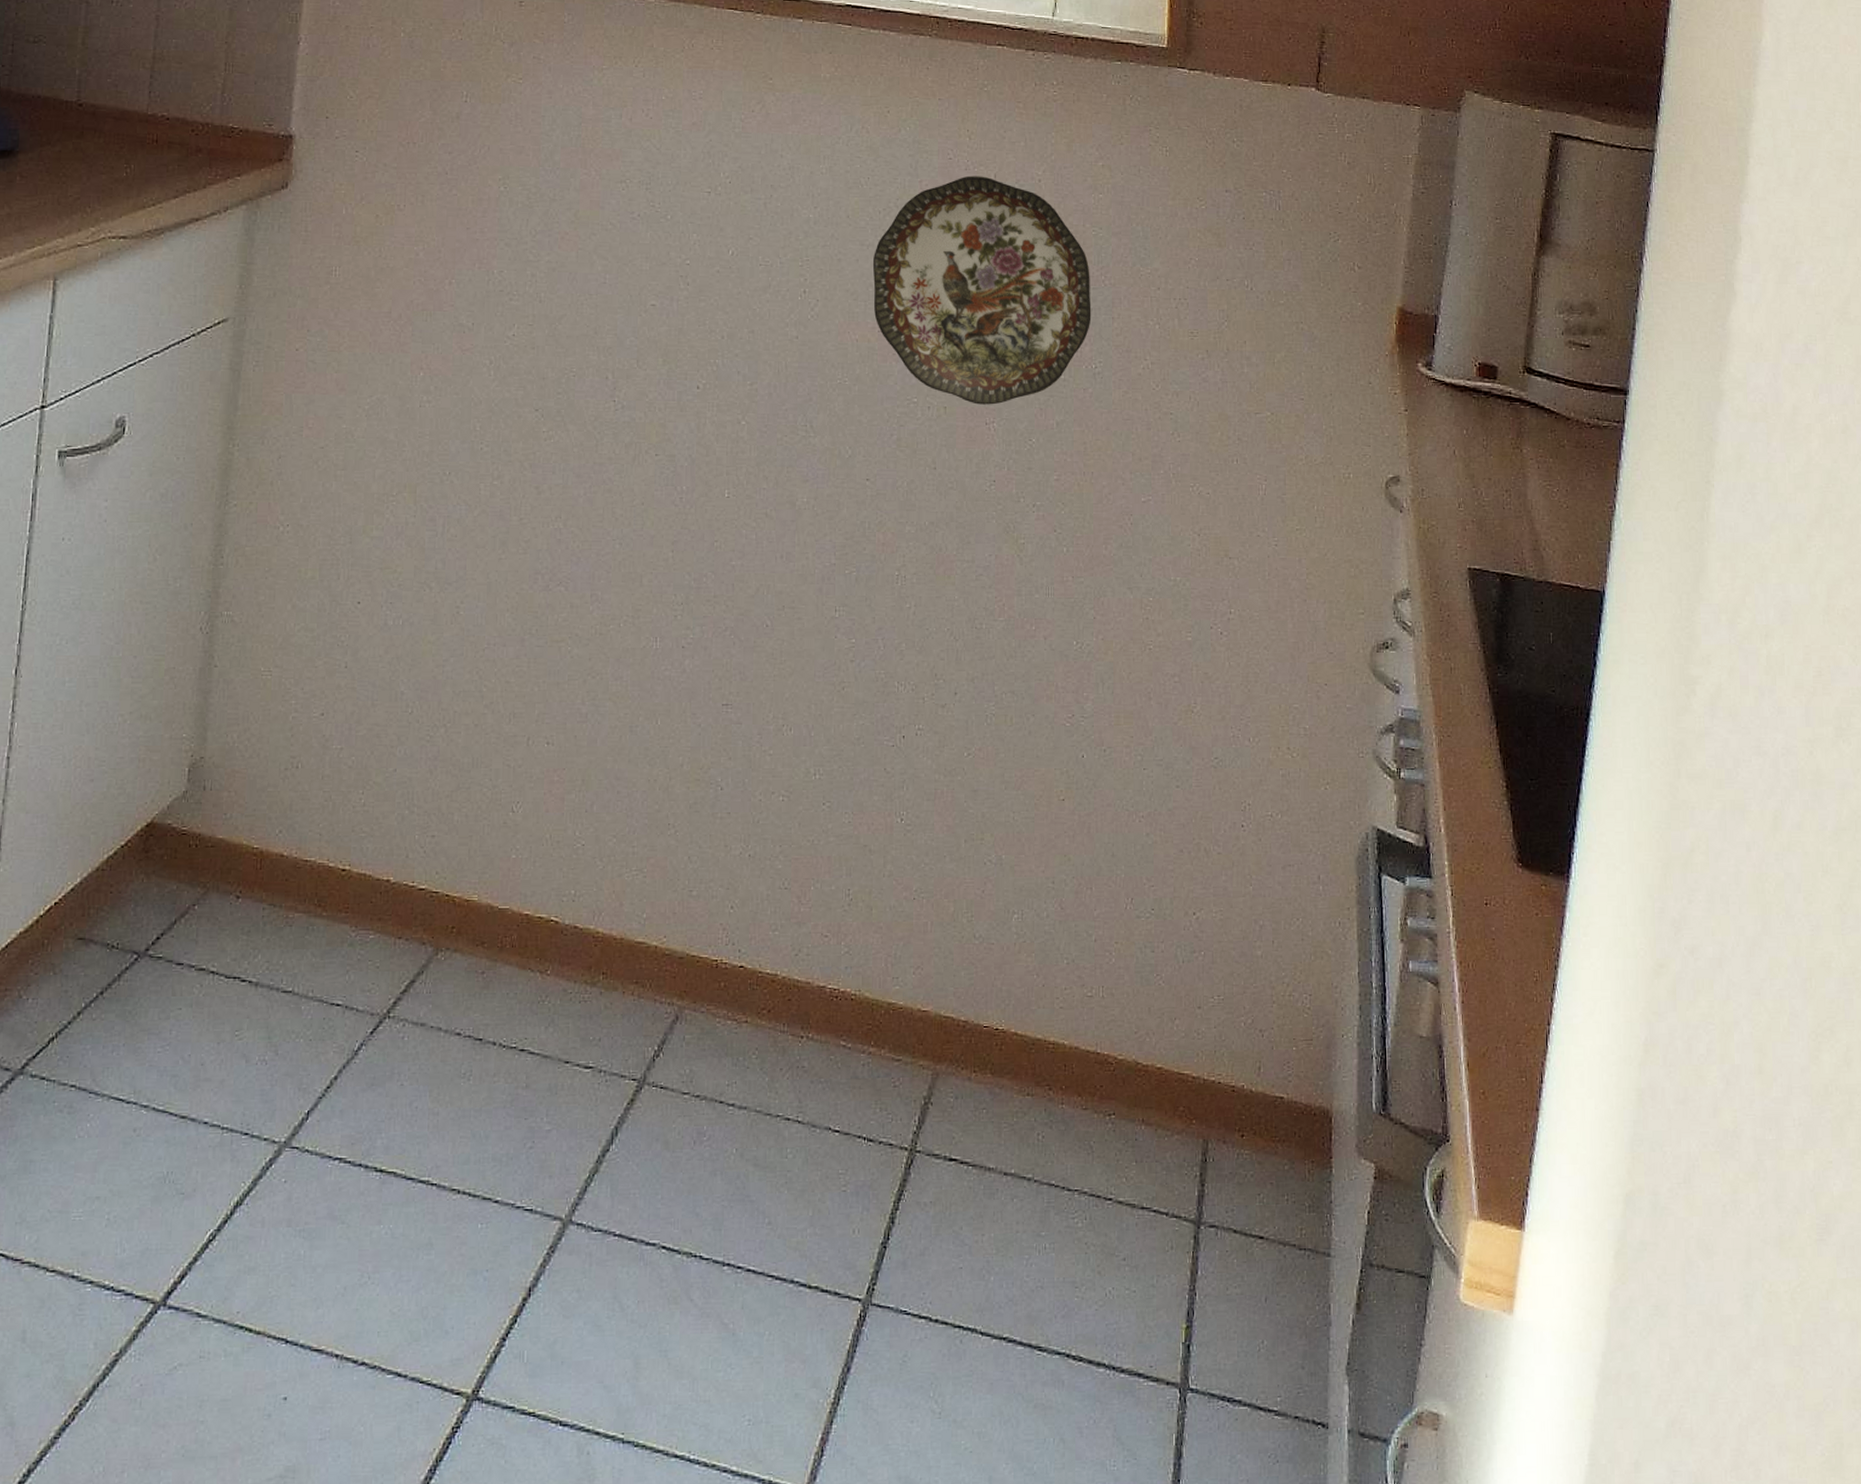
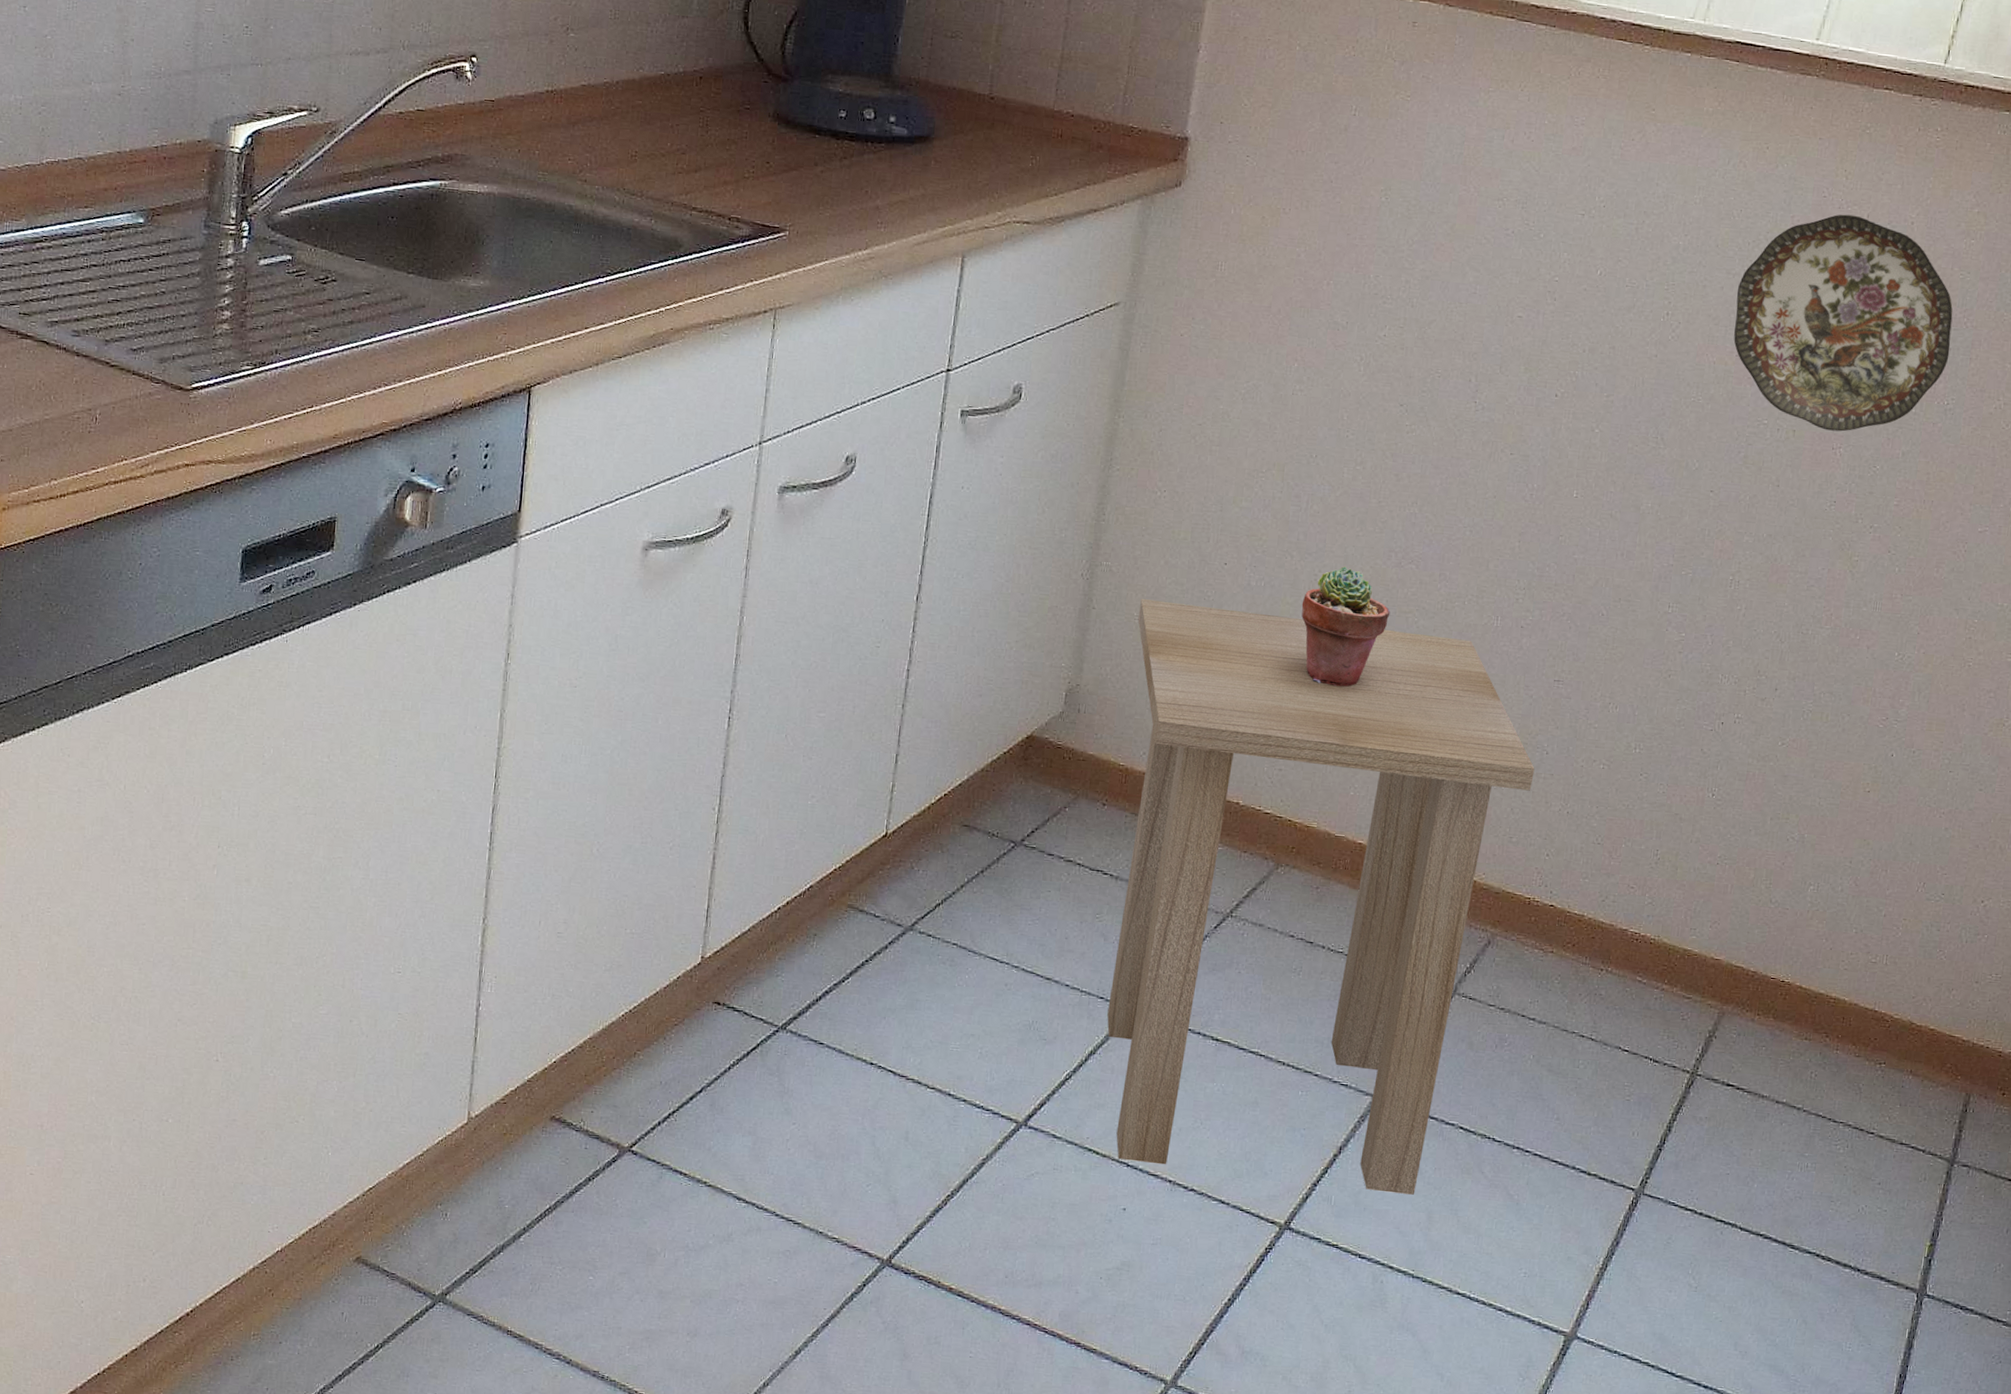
side table: none [253,651,710,1339] -> present [1107,599,1535,1195]
potted succulent: none [444,595,541,734] -> present [1301,566,1391,687]

